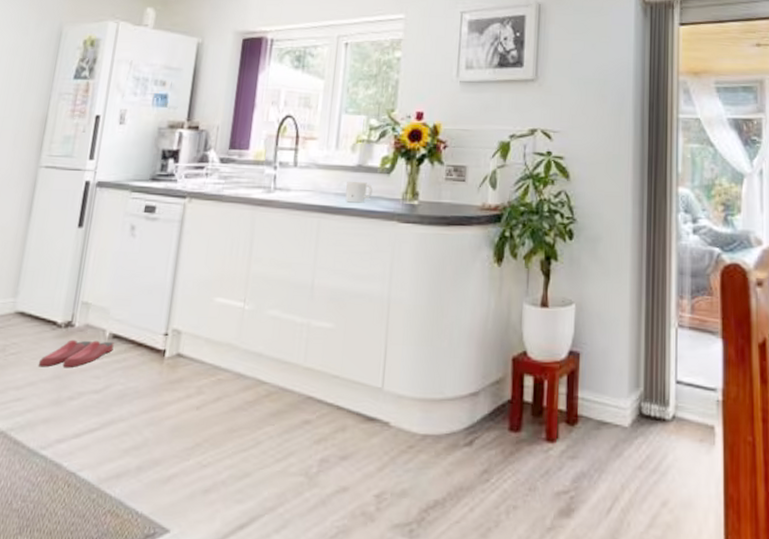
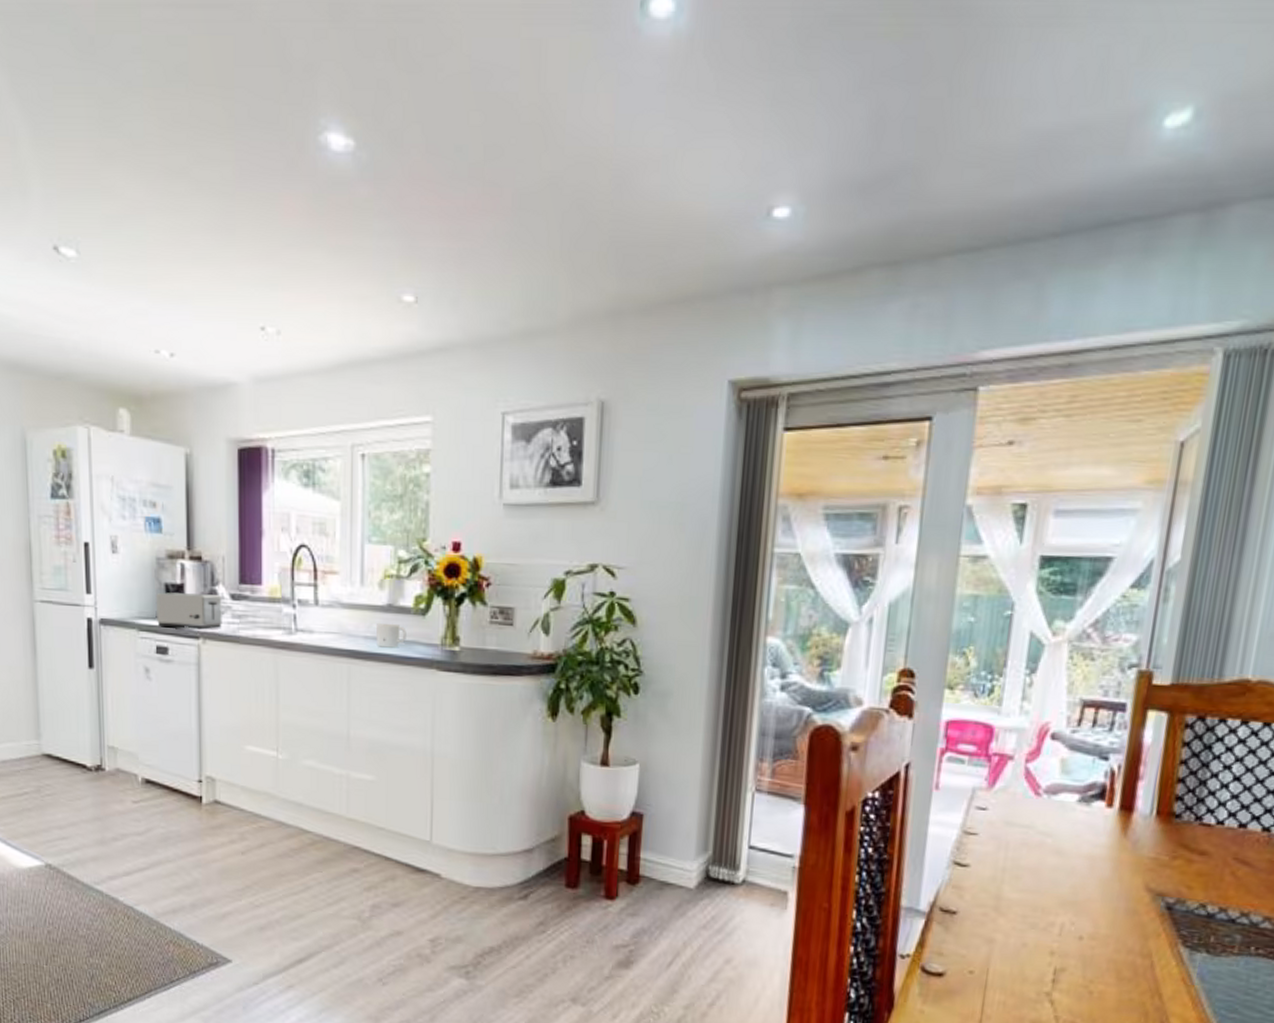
slippers: present [39,339,114,367] -> none [77,783,149,810]
toaster: none [149,157,212,190] -> present [156,592,222,630]

